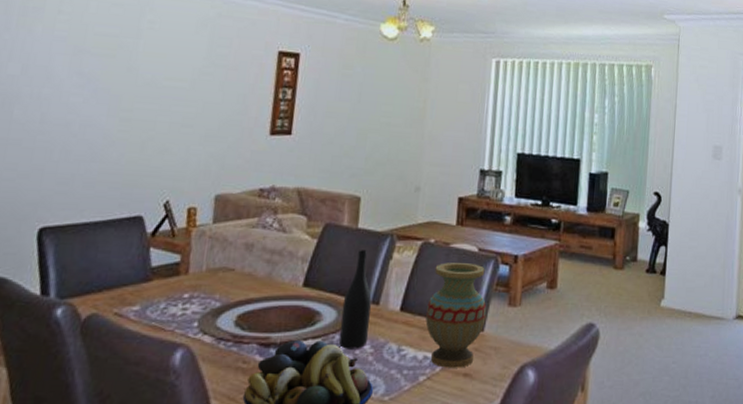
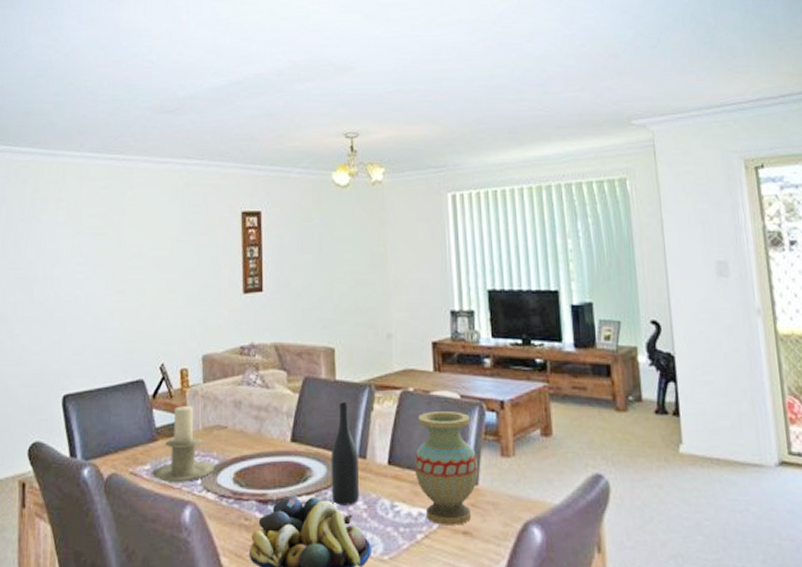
candle holder: none [140,246,216,324] -> present [152,406,215,482]

